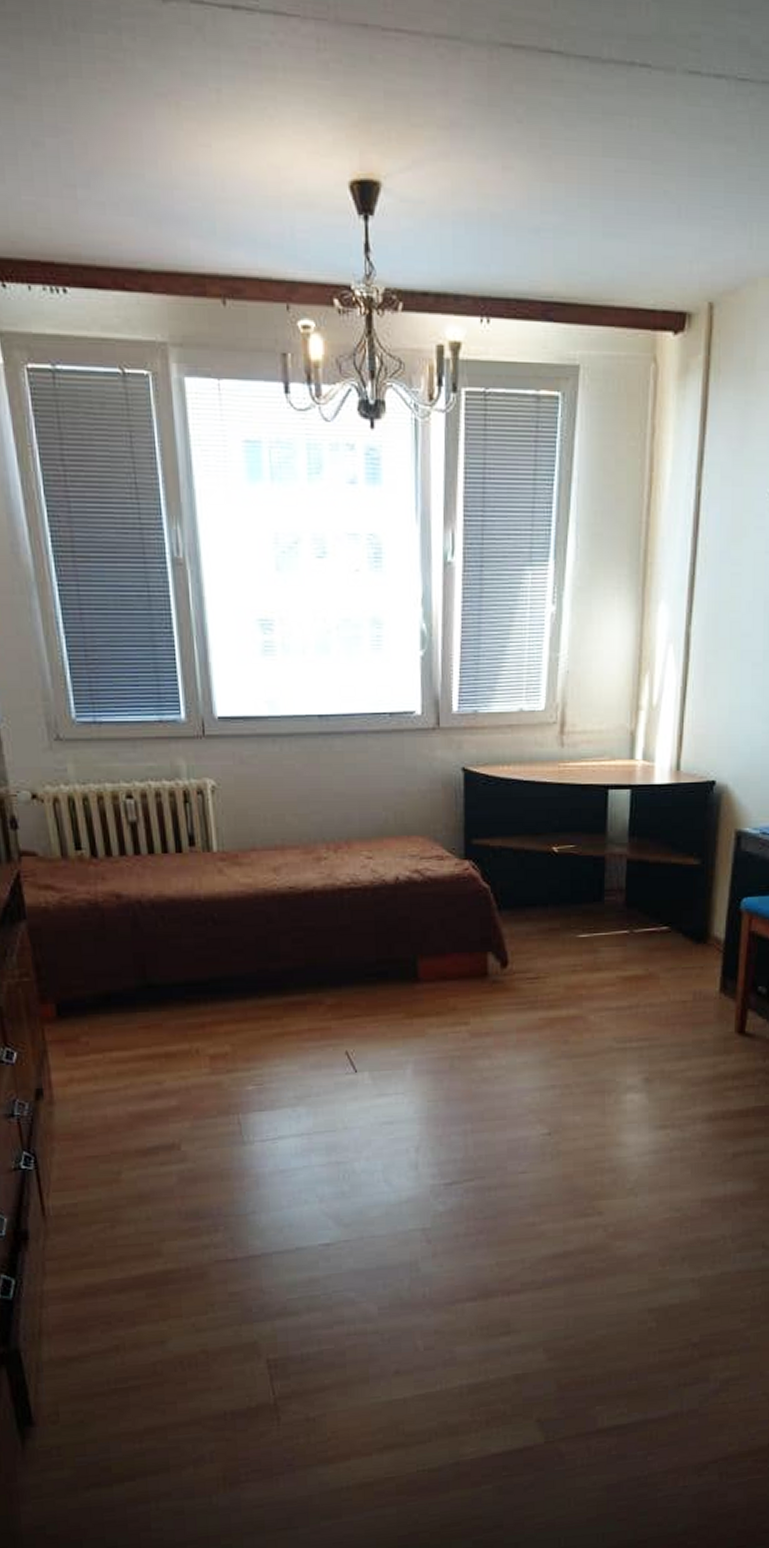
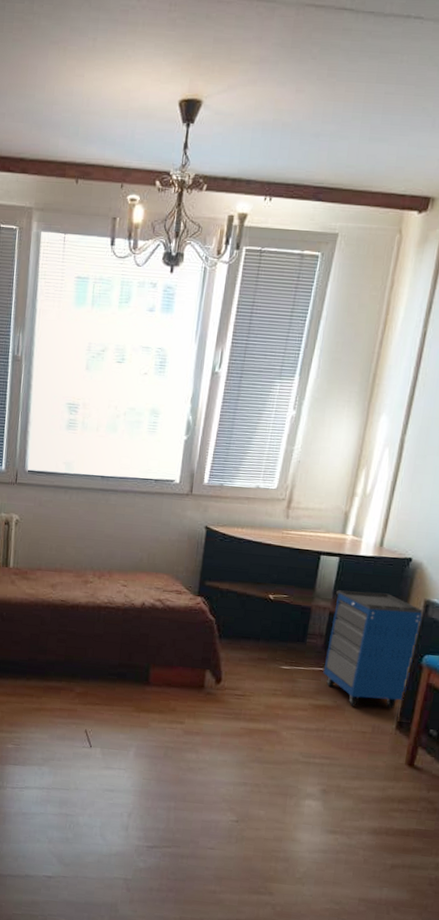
cabinet: none [628,828,736,972] -> present [323,590,424,709]

